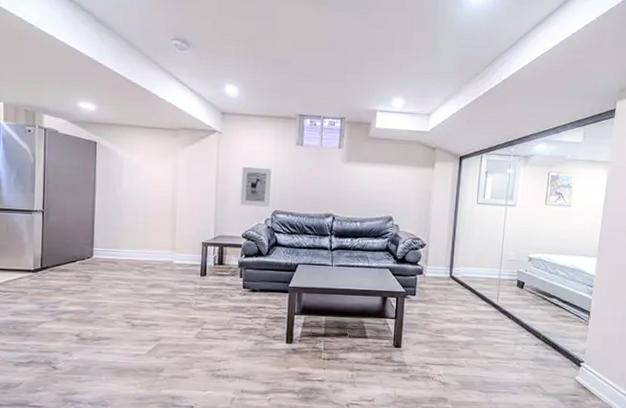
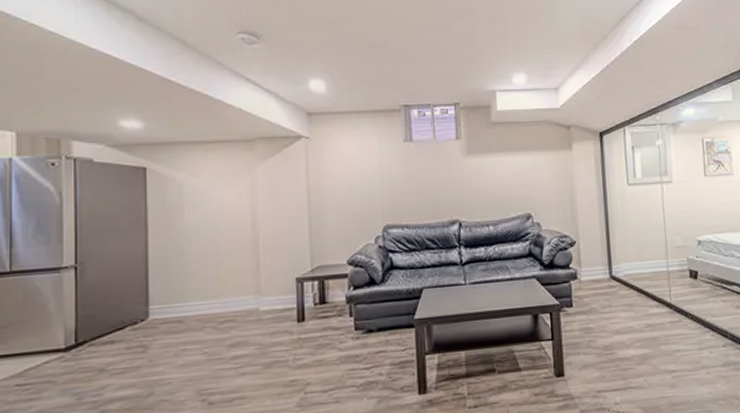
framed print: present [240,166,272,207] -> none [339,174,379,224]

